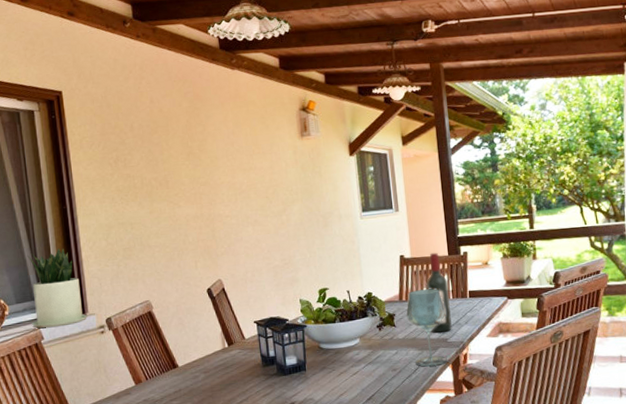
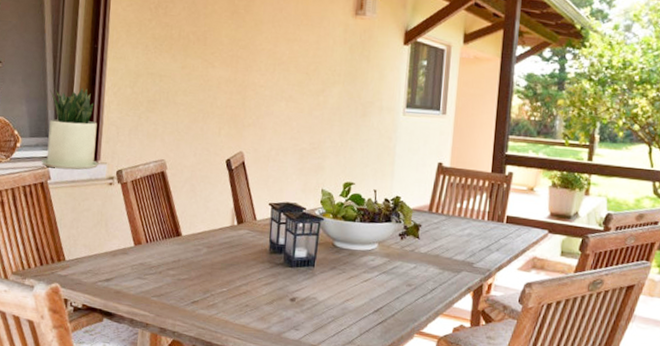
wine glass: present [406,288,447,367] -> none [433,203,479,290]
wine bottle: present [426,252,453,334] -> none [458,166,486,256]

